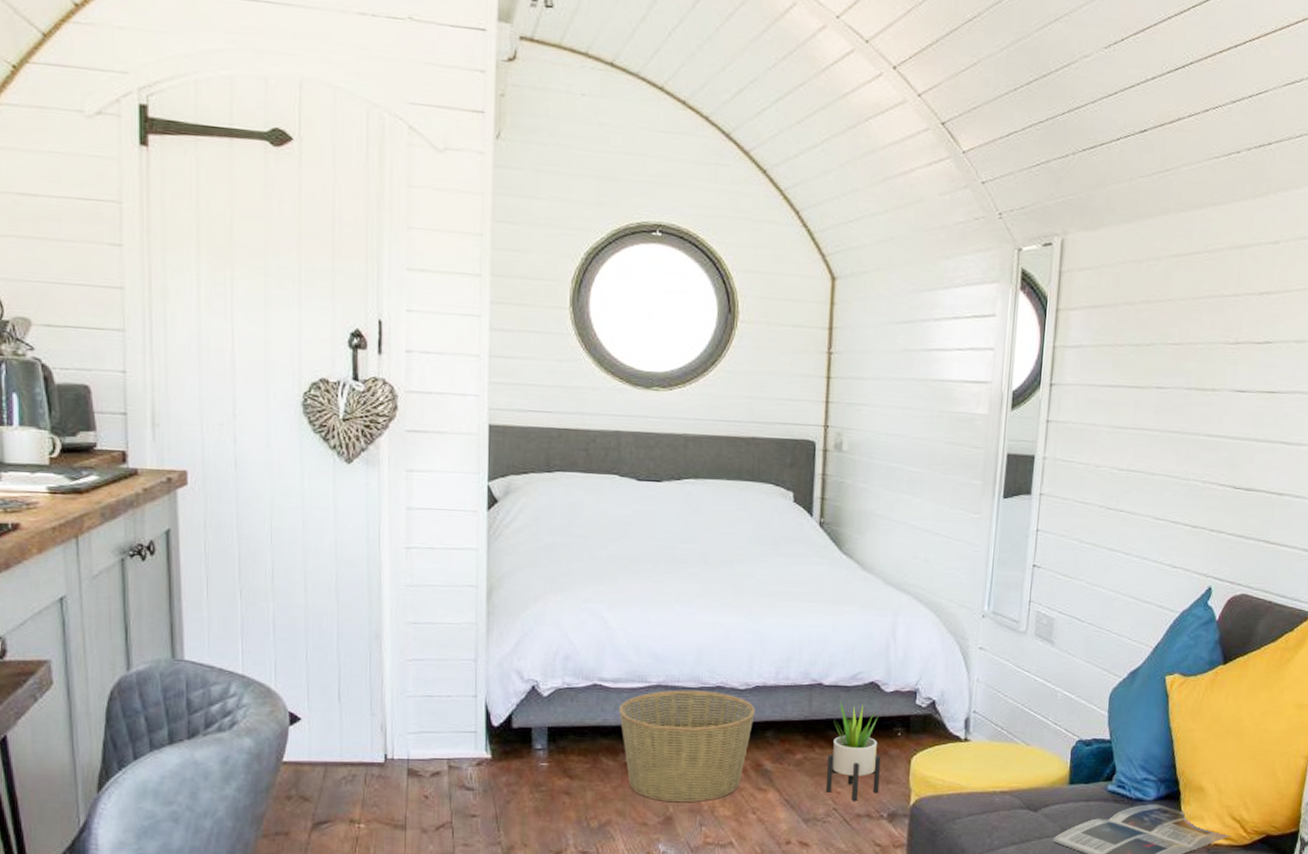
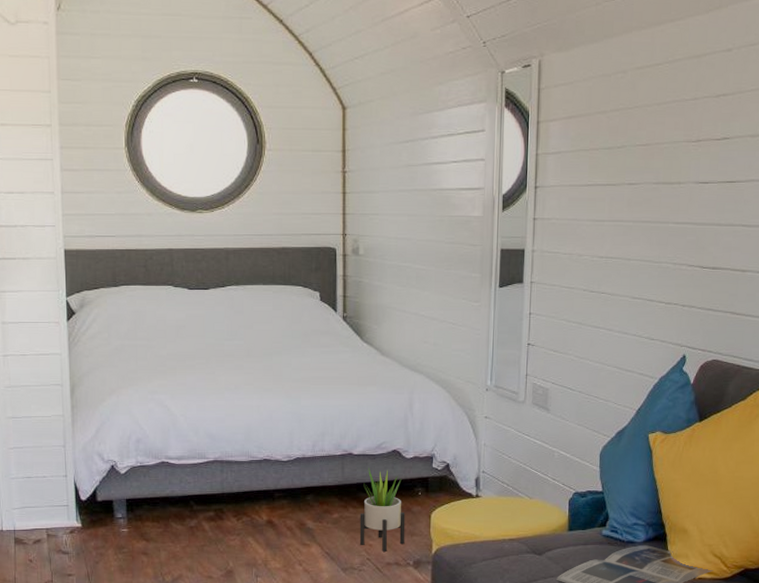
basket: present [619,690,756,803] -> none [184,463,297,558]

